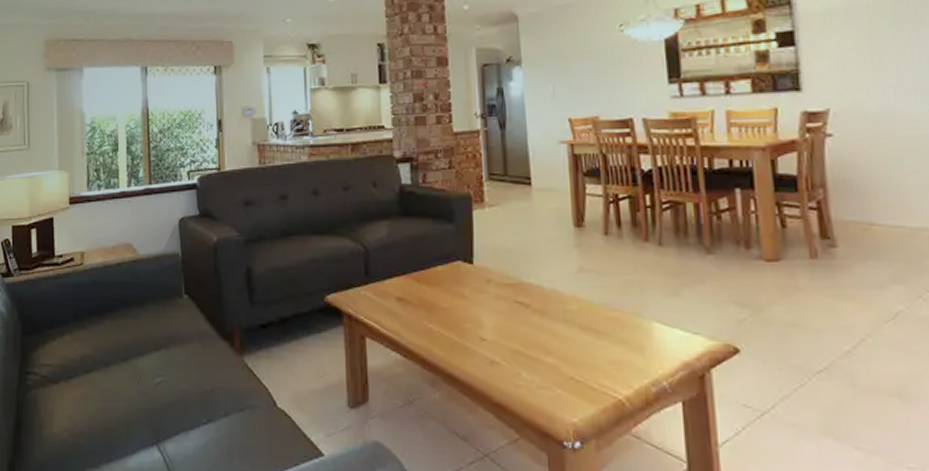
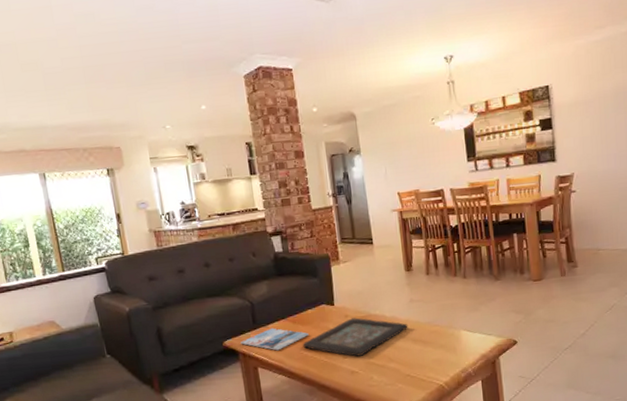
magazine: none [347,285,436,317] -> present [241,328,309,351]
decorative tray: none [427,284,575,340] -> present [302,318,408,357]

